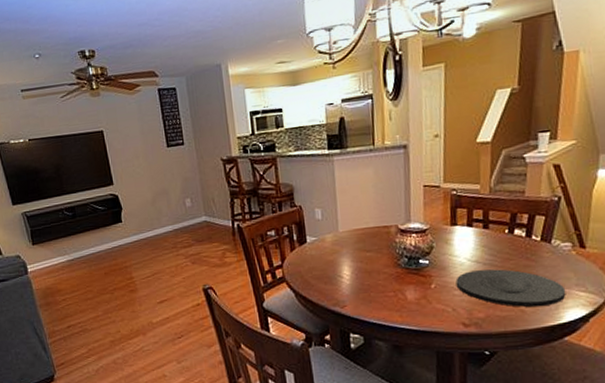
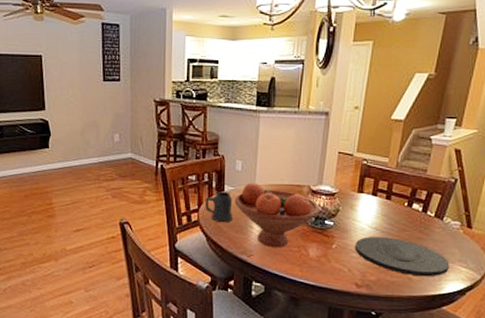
mug: none [288,242,319,276] -> present [205,191,232,223]
fruit bowl: none [318,230,412,296] -> present [234,183,319,248]

